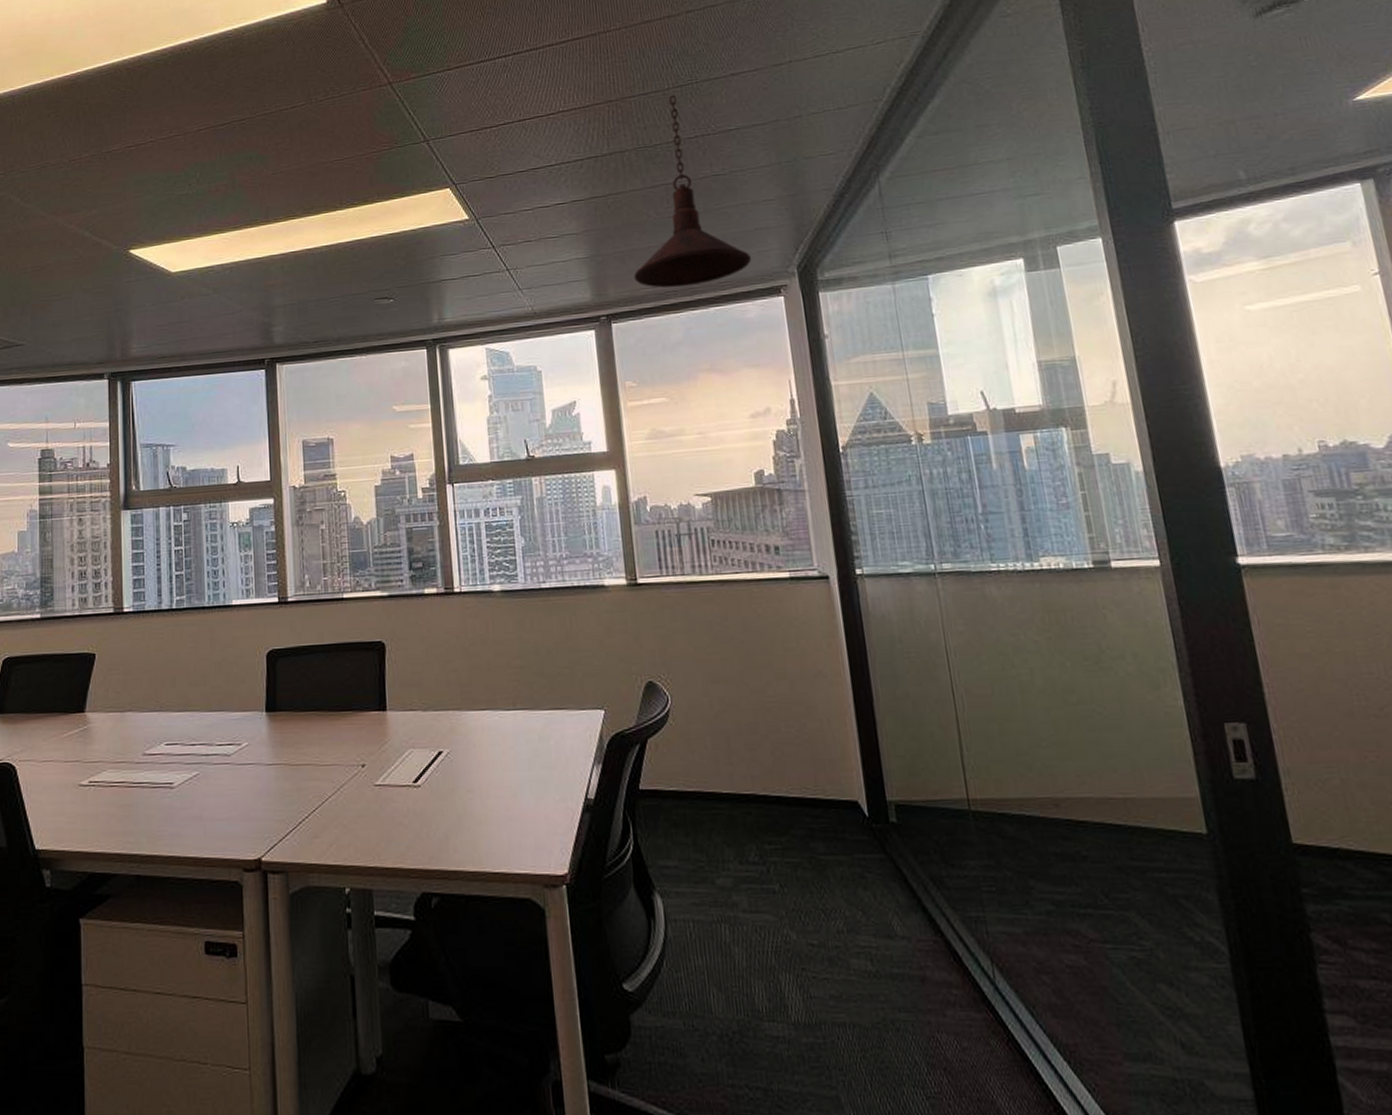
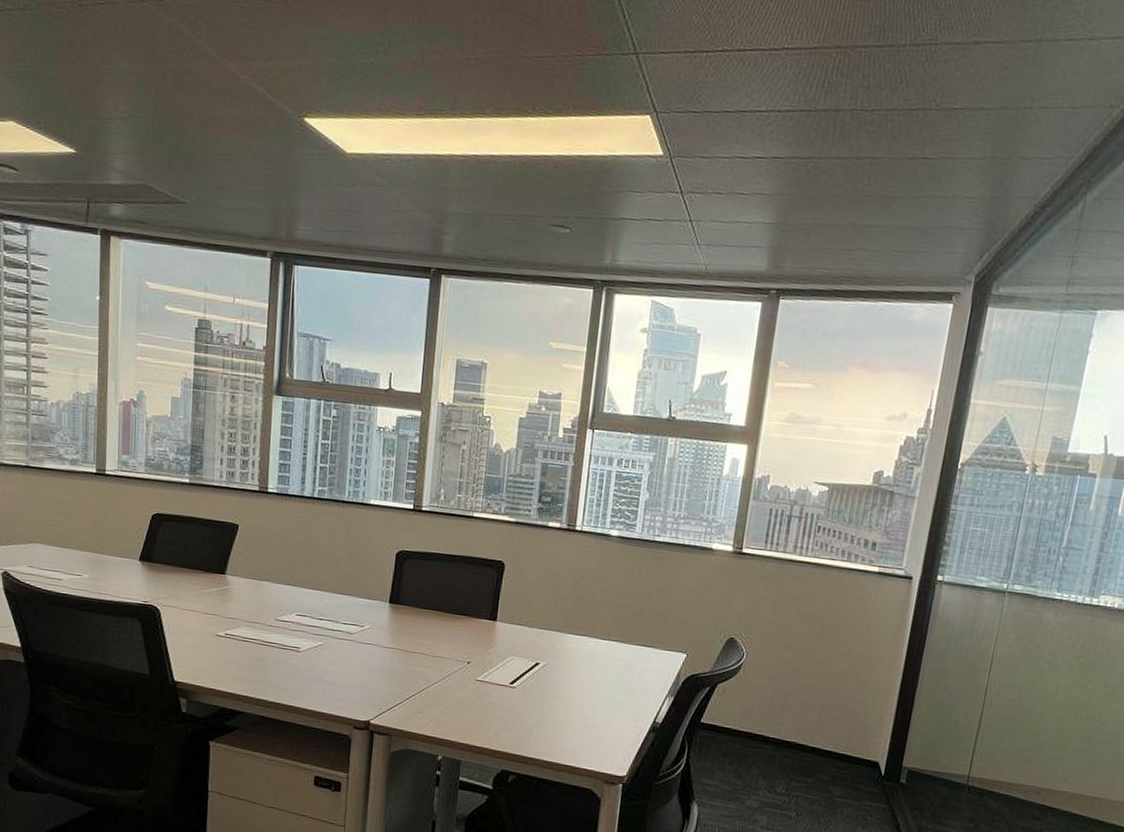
pendant light: present [633,95,752,288] -> none [813,54,935,275]

